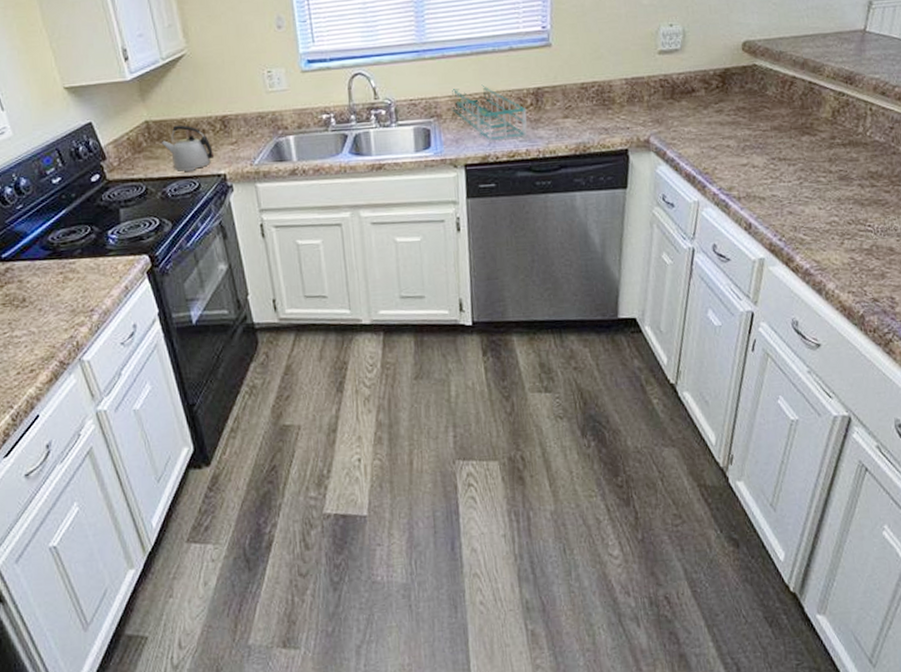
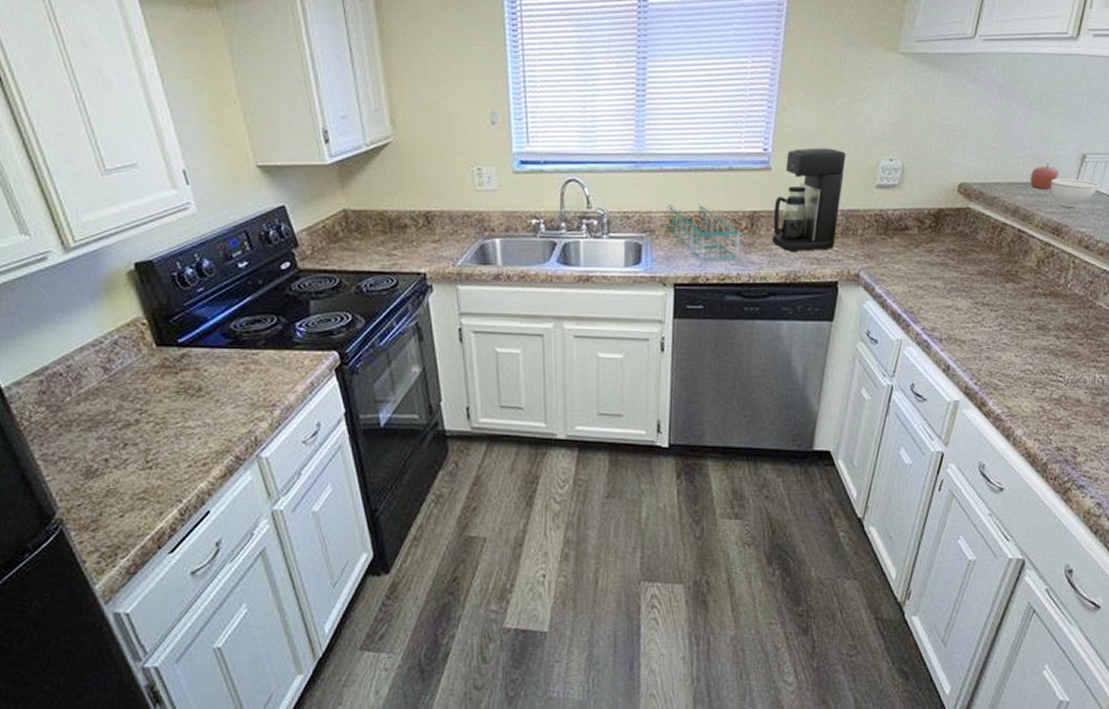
kettle: present [161,125,215,172] -> none [359,217,415,268]
coffee maker: none [557,20,625,124] -> present [772,148,846,251]
fruit: none [816,13,846,40] -> present [1030,163,1059,189]
bowl: none [838,26,890,56] -> present [1051,178,1100,207]

